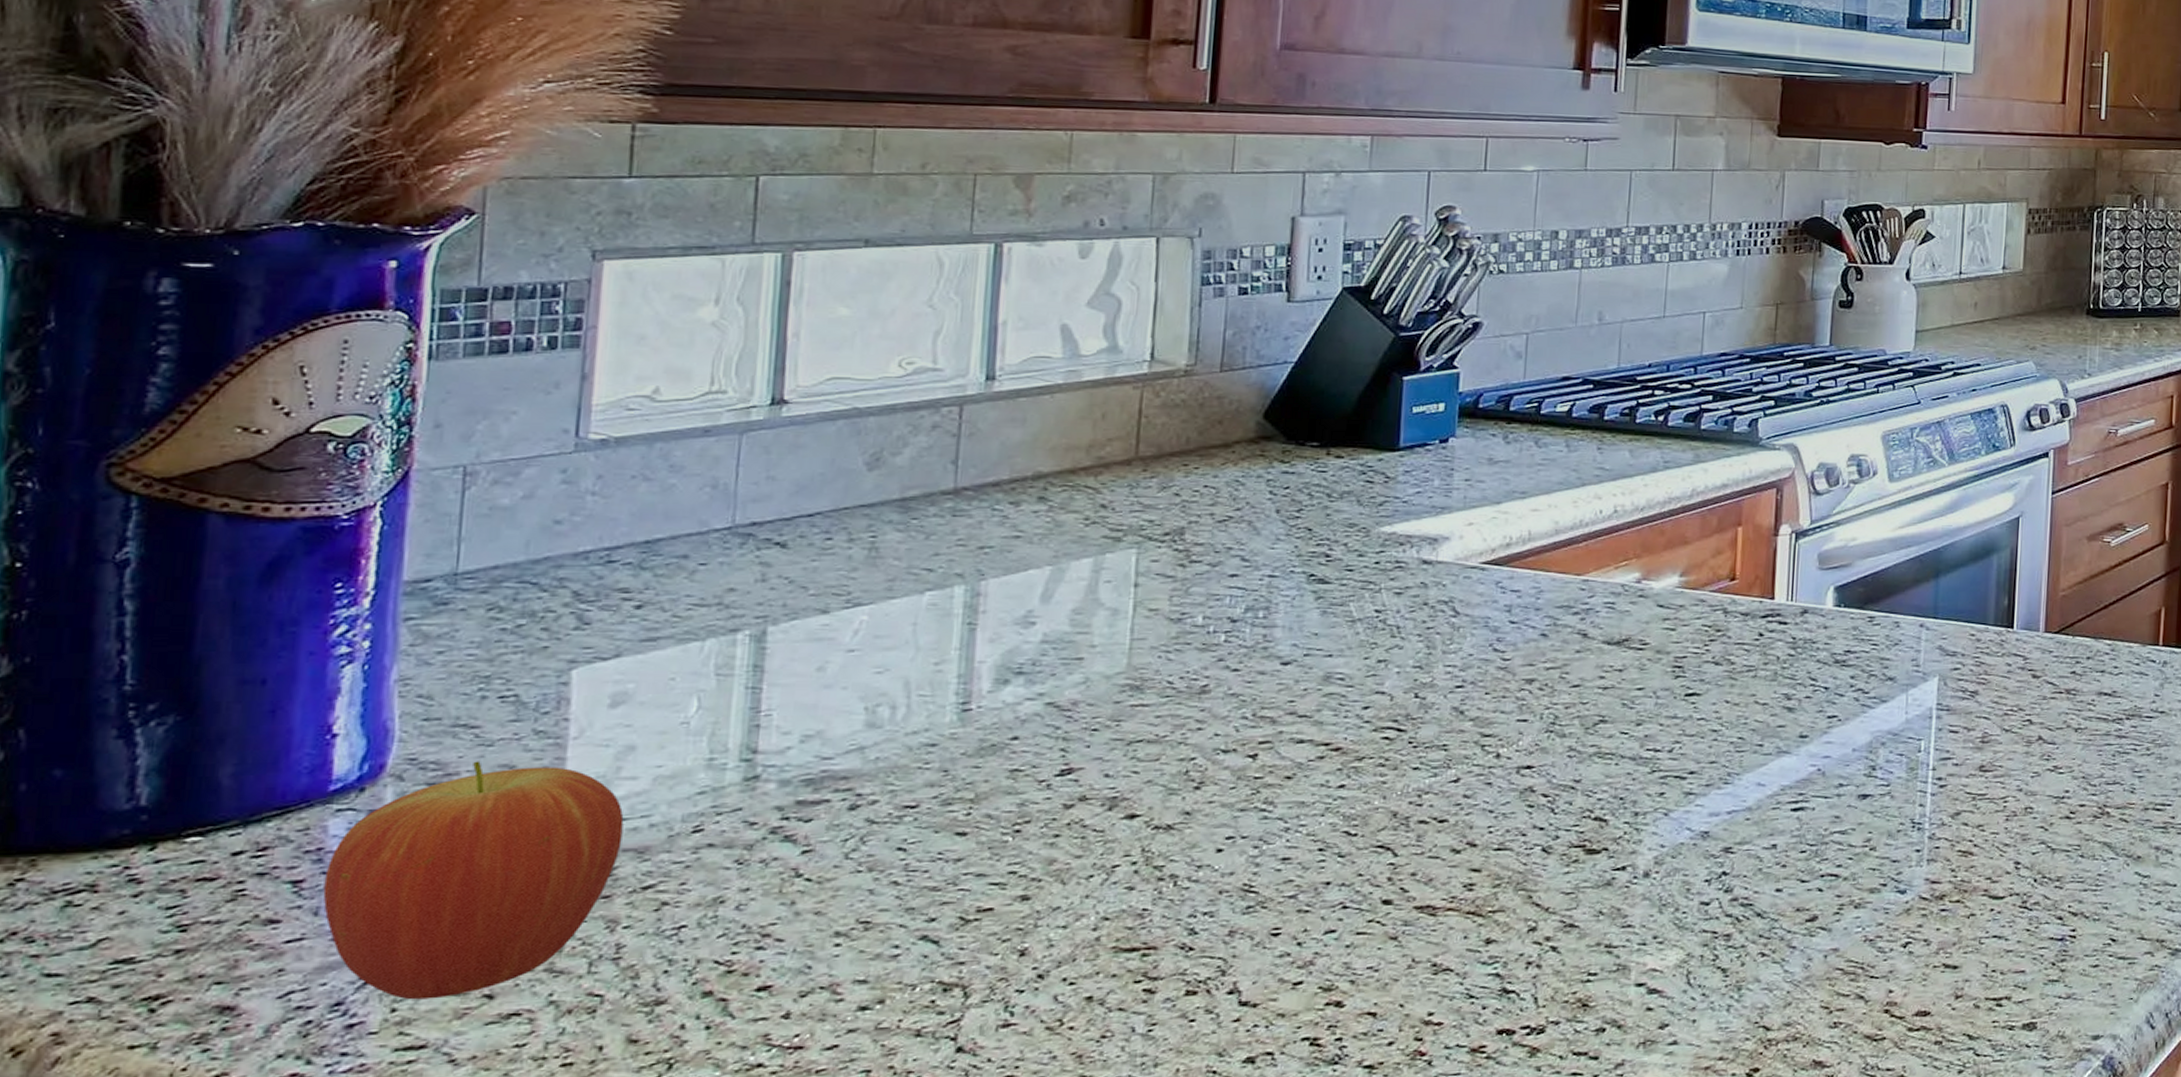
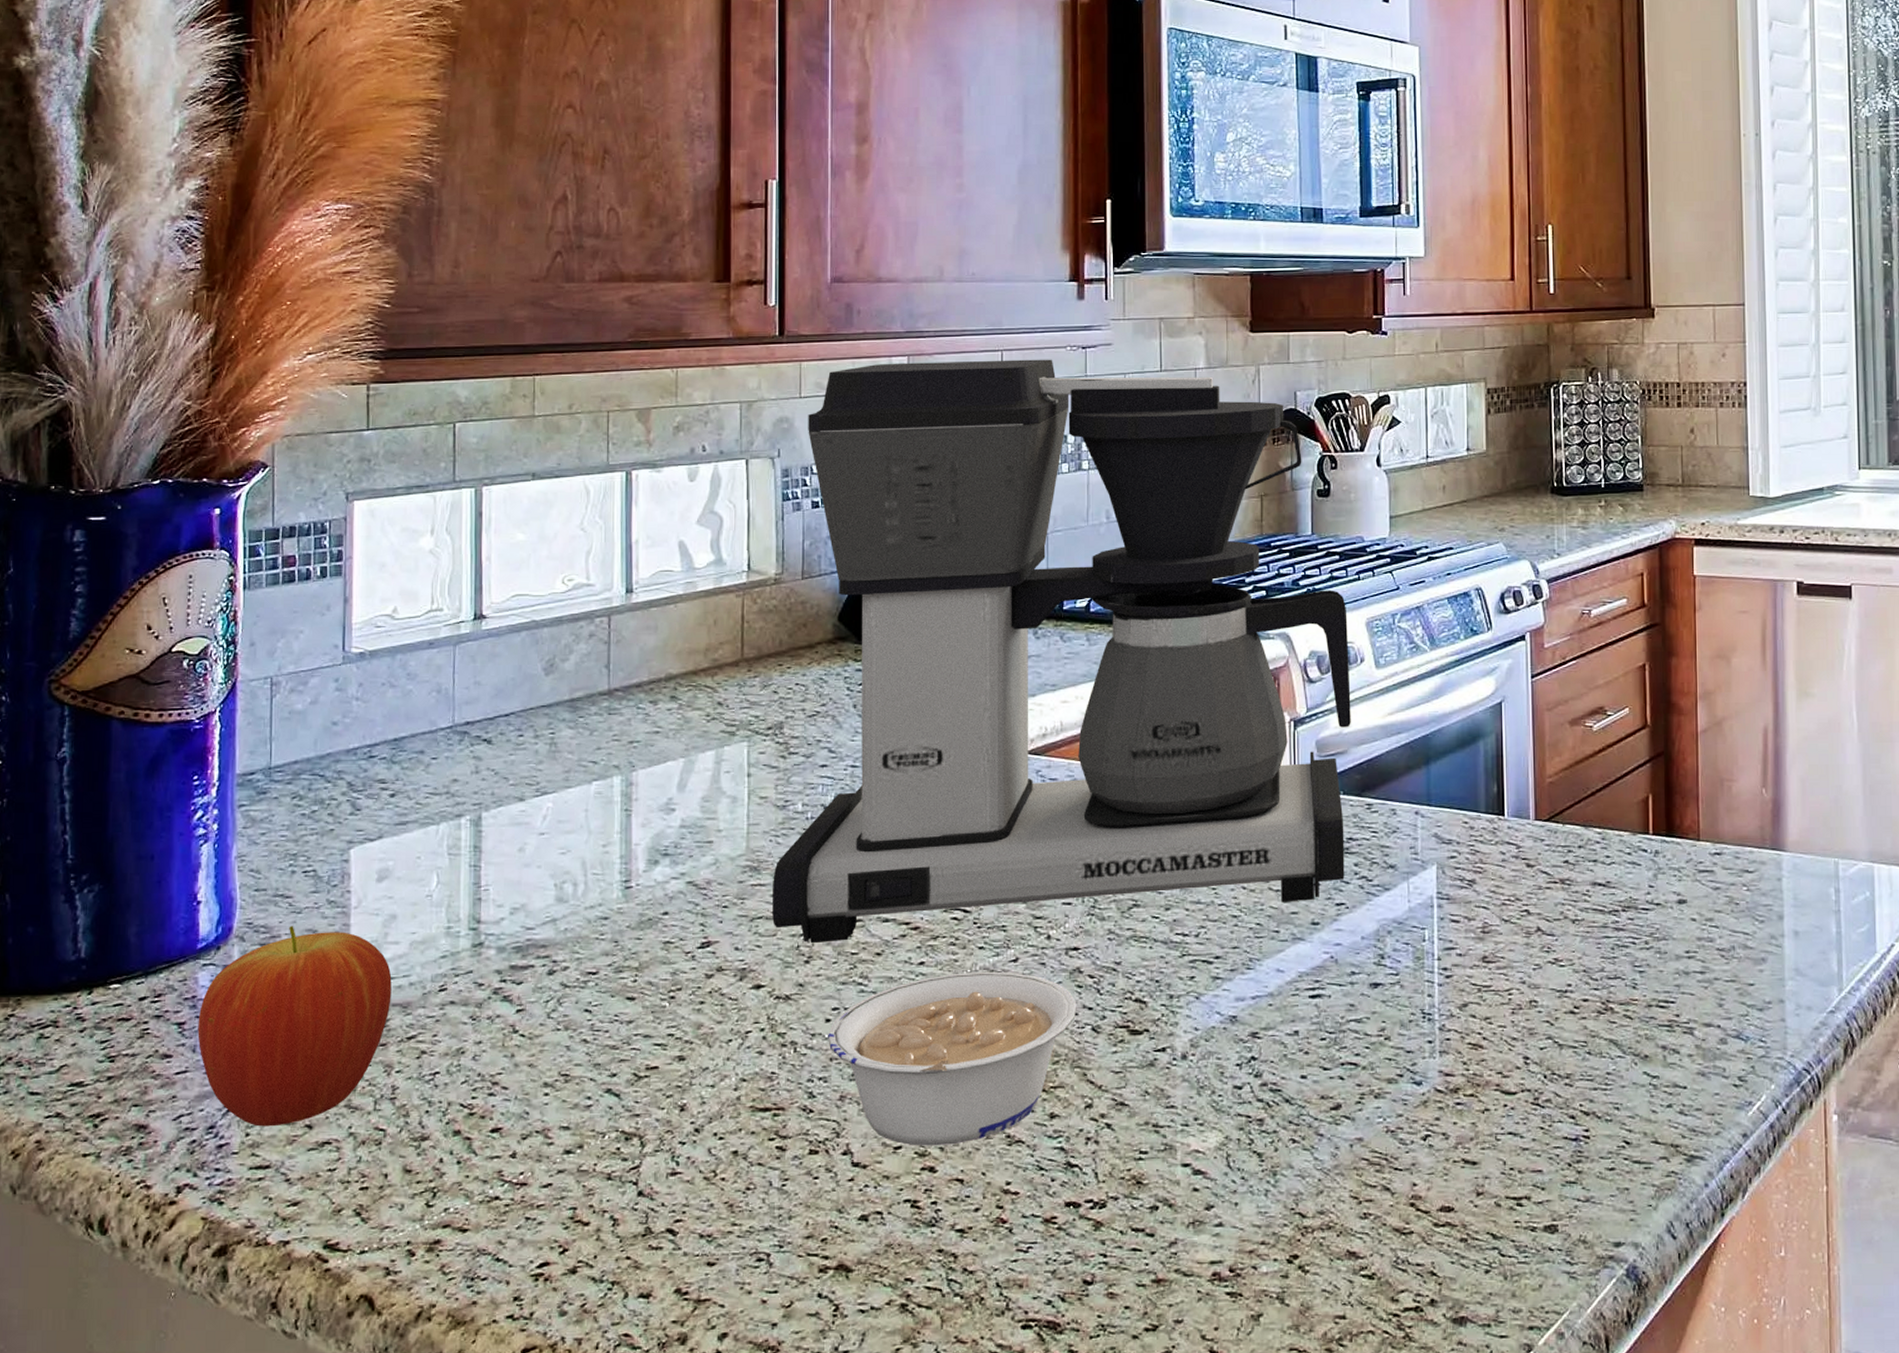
coffee maker: none [1156,142,1863,768] -> present [772,359,1351,944]
legume: none [1218,793,1526,980] -> present [828,971,1077,1146]

